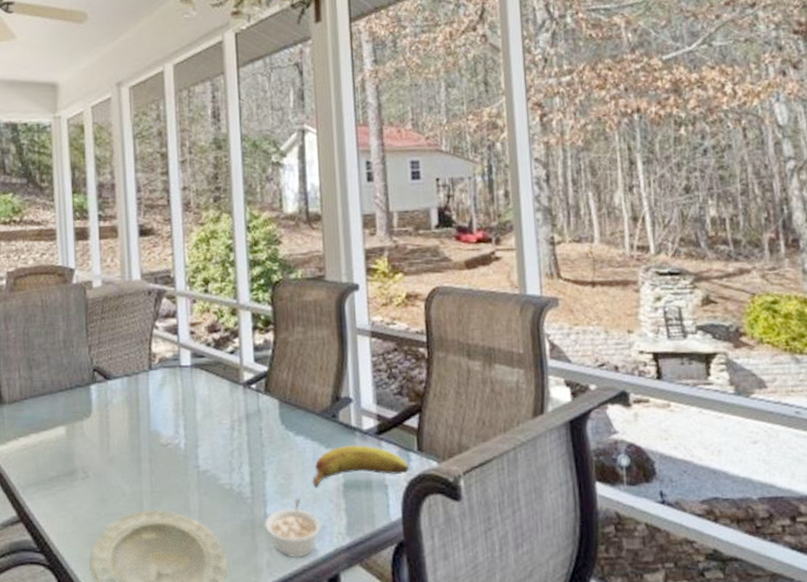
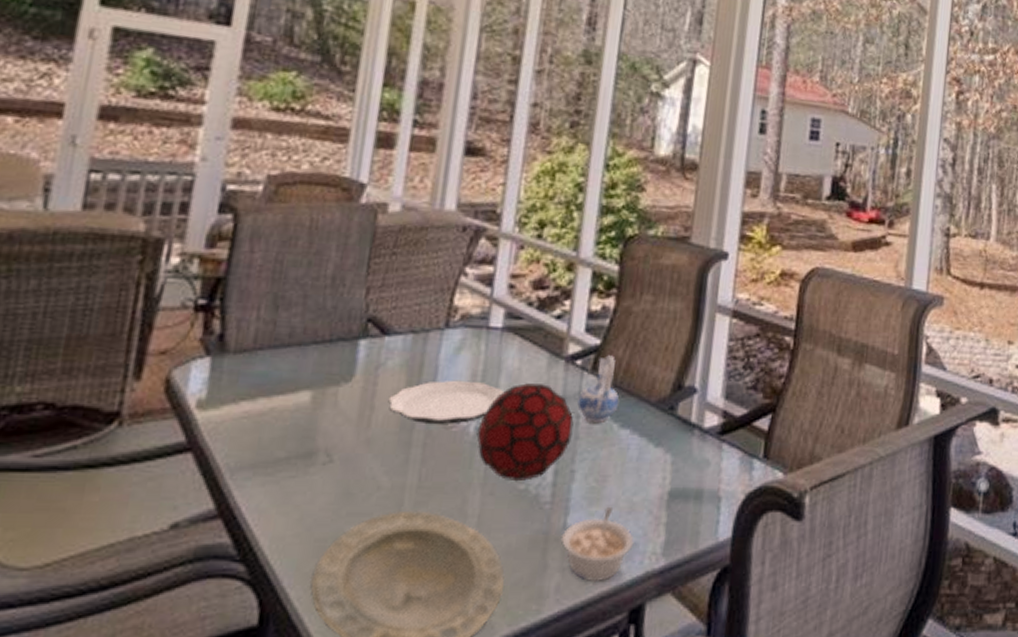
plate: none [119,408,201,444] -> present [388,380,504,424]
decorative orb: none [186,406,259,483] -> present [476,383,574,482]
ceramic pitcher: none [258,378,291,433] -> present [577,355,620,424]
fruit: present [313,445,410,487] -> none [631,445,751,494]

